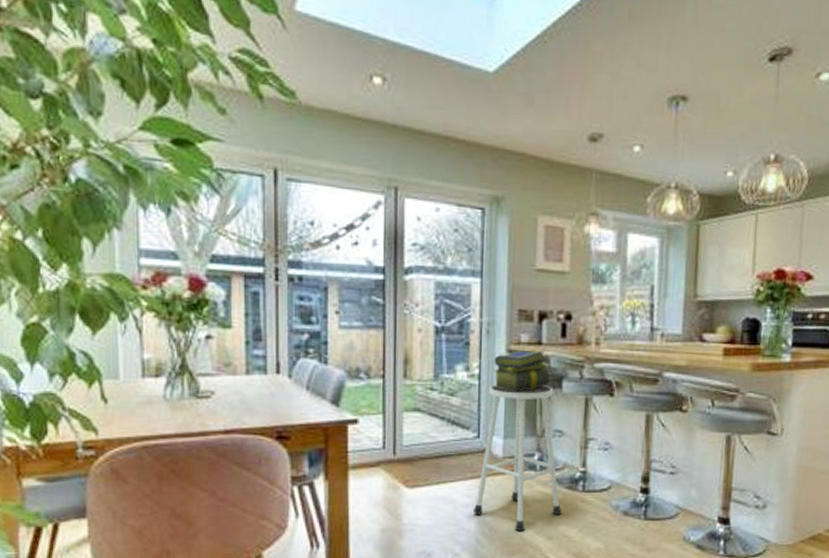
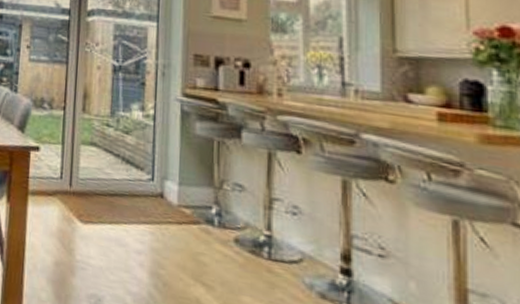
stool: present [473,384,562,531] -> none [145,127,245,293]
stack of books: present [493,350,550,391] -> none [168,94,228,137]

